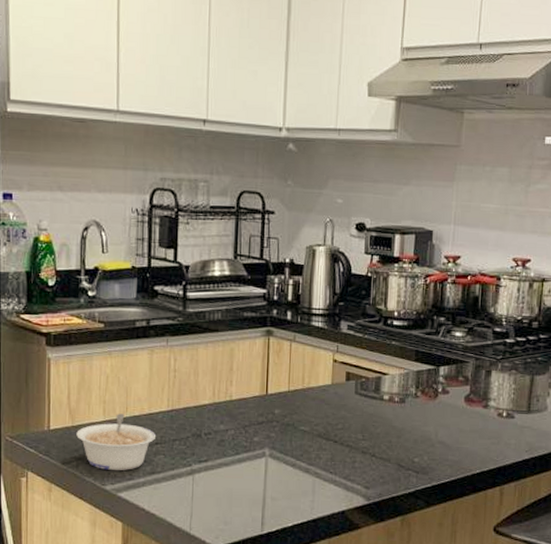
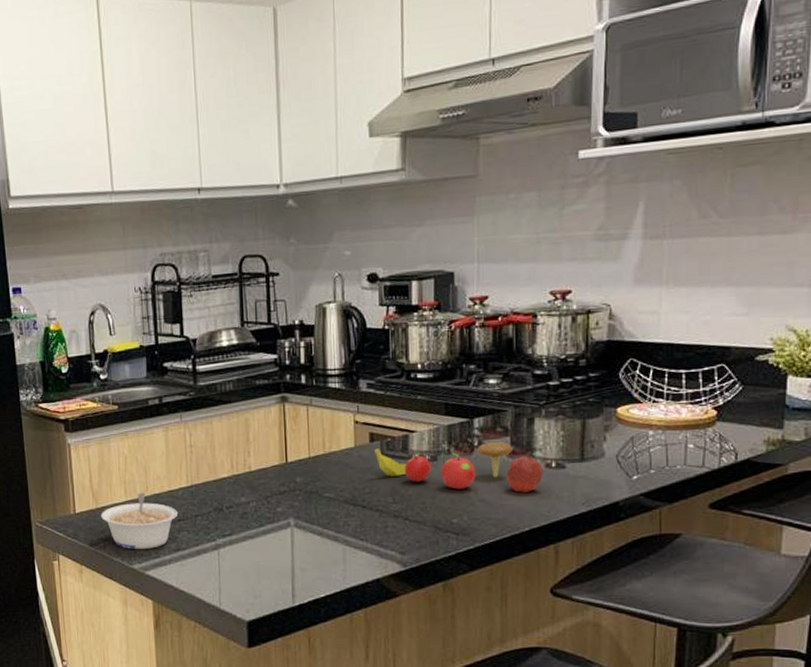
fruit: none [350,387,496,438] -> present [375,441,544,493]

